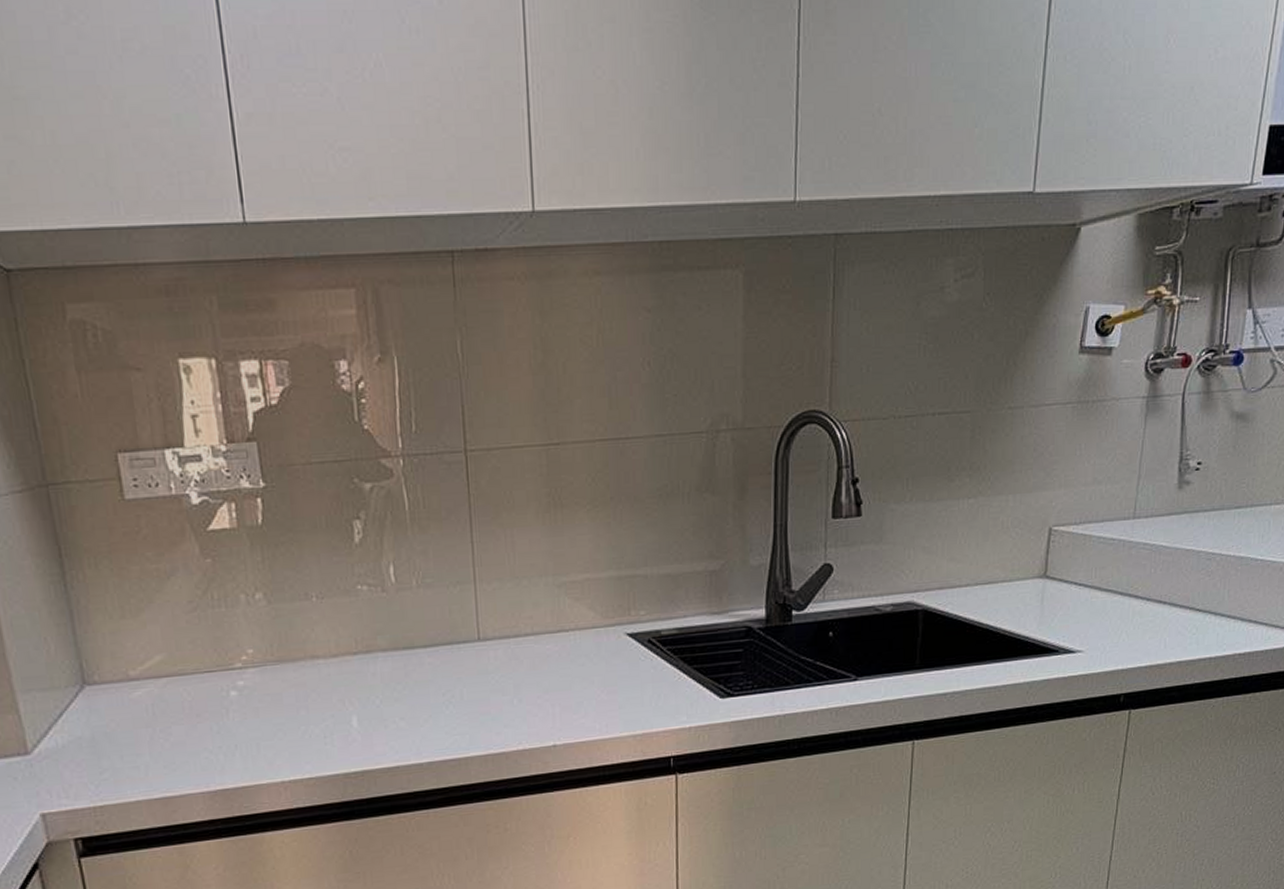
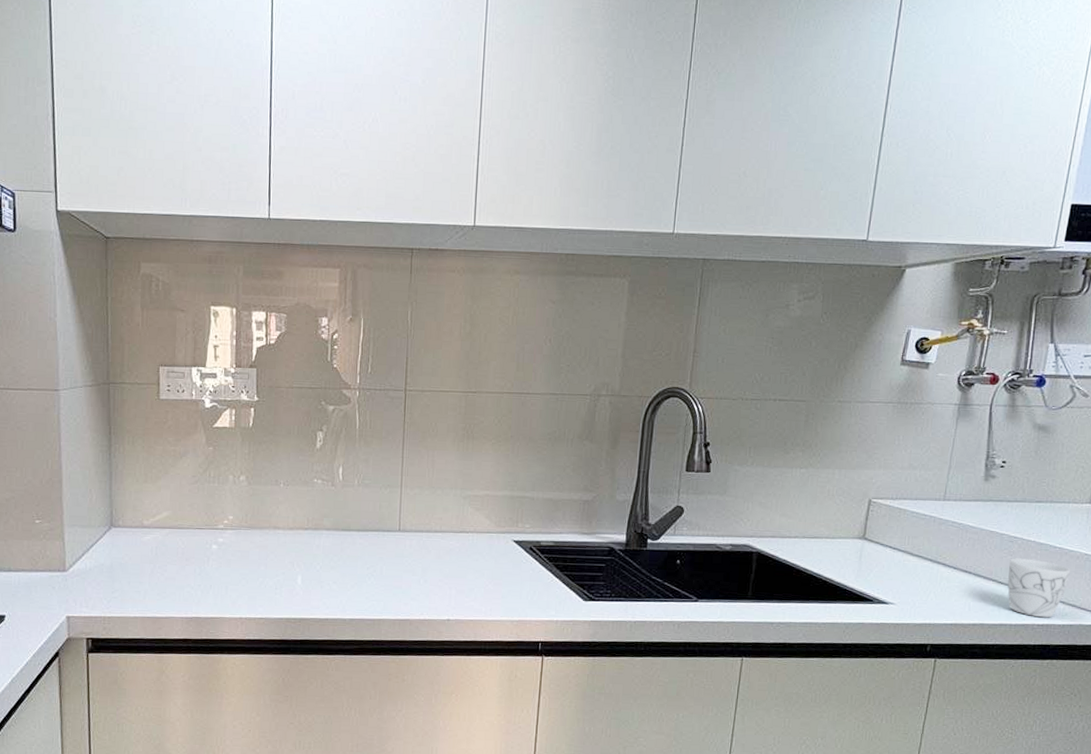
mug: none [1205,577,1273,646] -> present [1007,558,1070,618]

